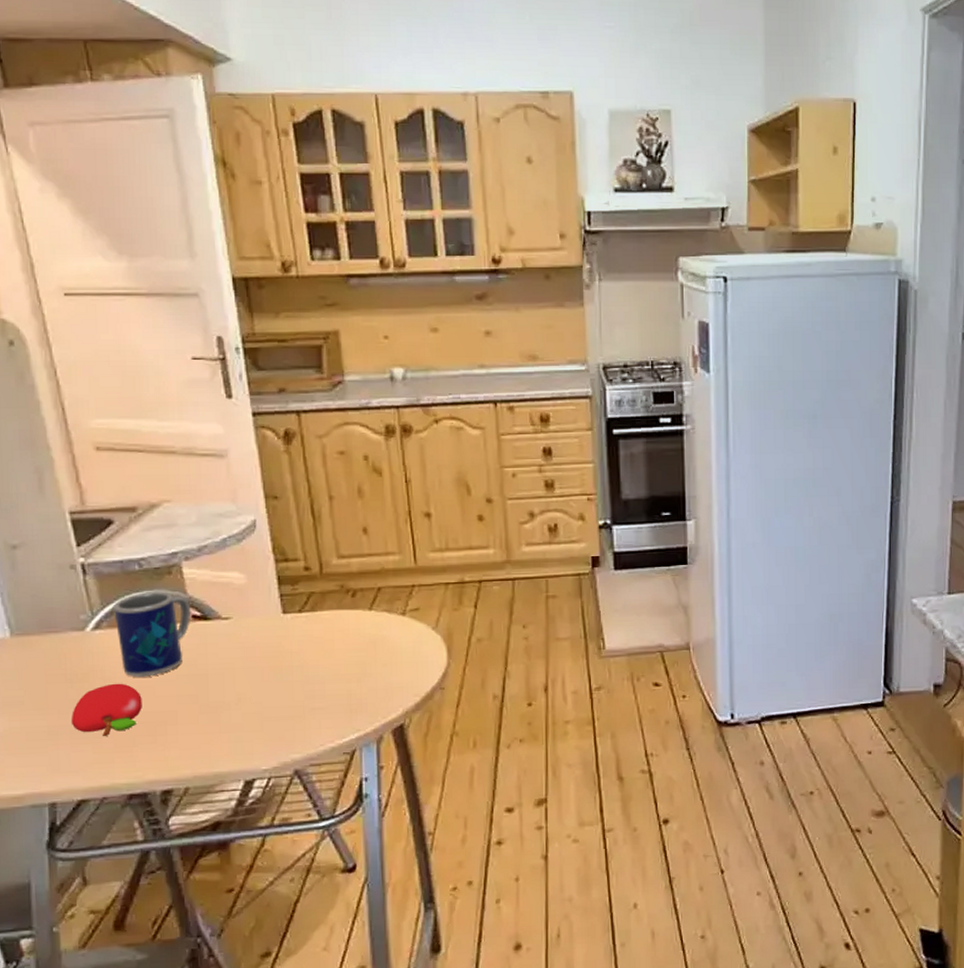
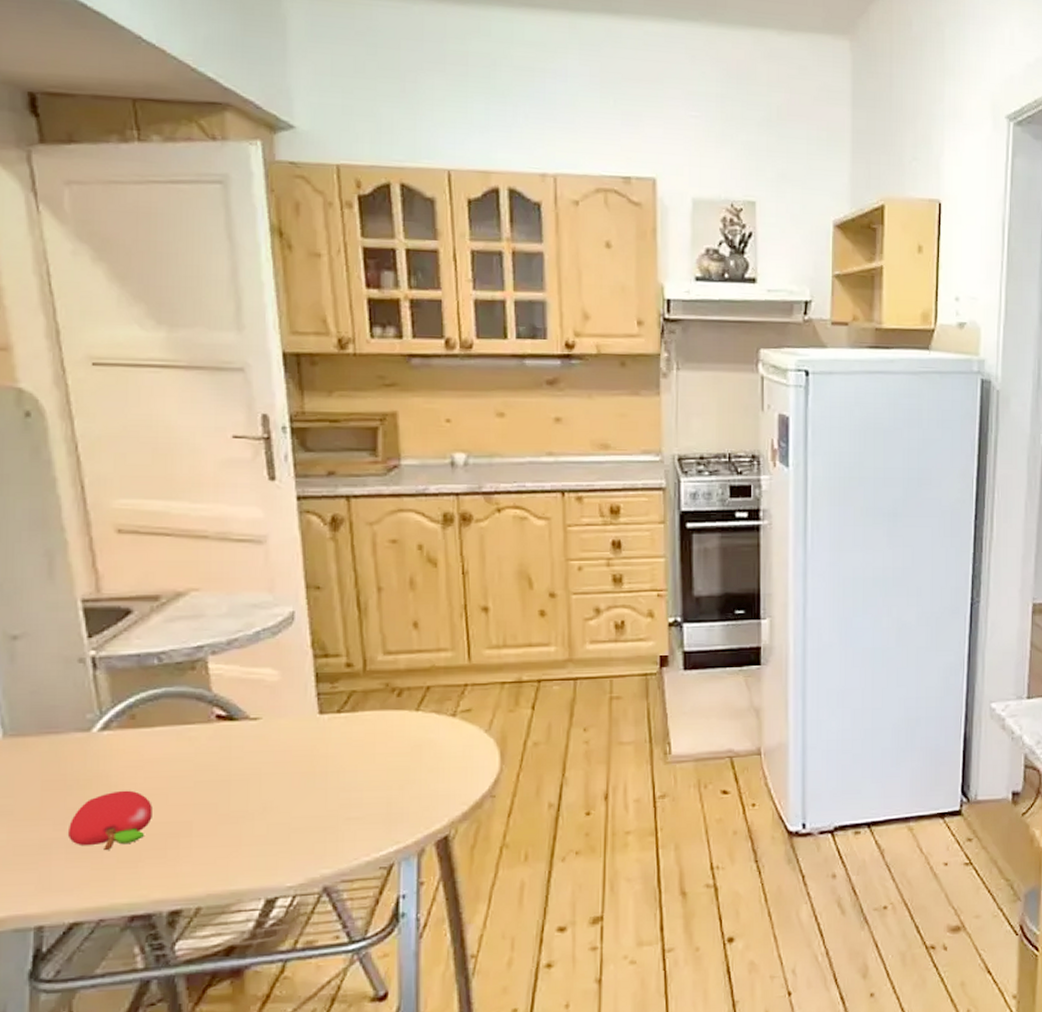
mug: present [114,592,190,677] -> none [126,689,214,784]

